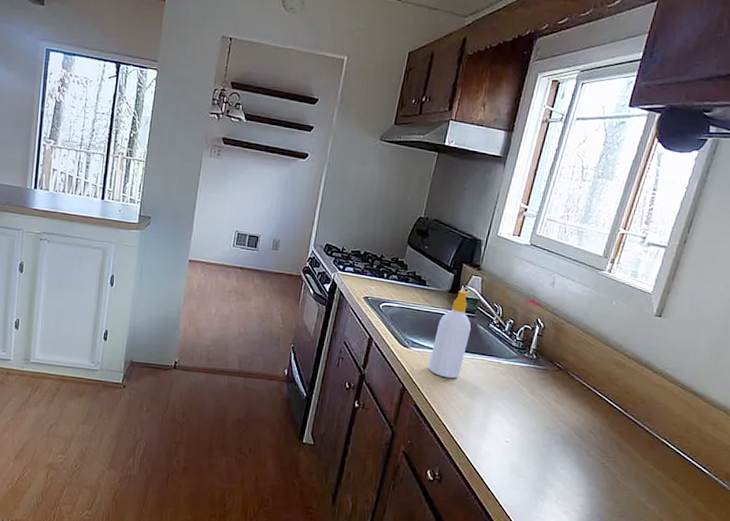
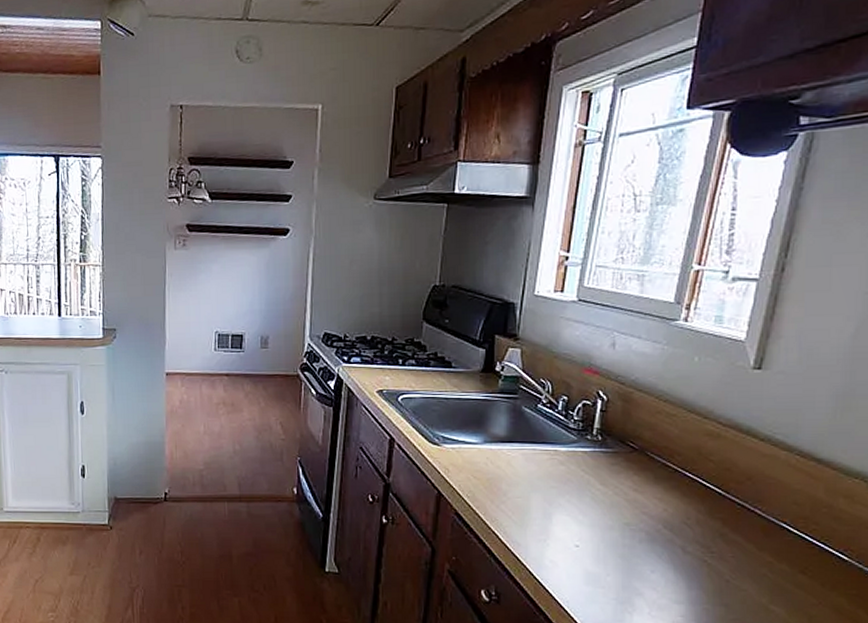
soap bottle: present [429,290,471,379] -> none [467,367,515,476]

